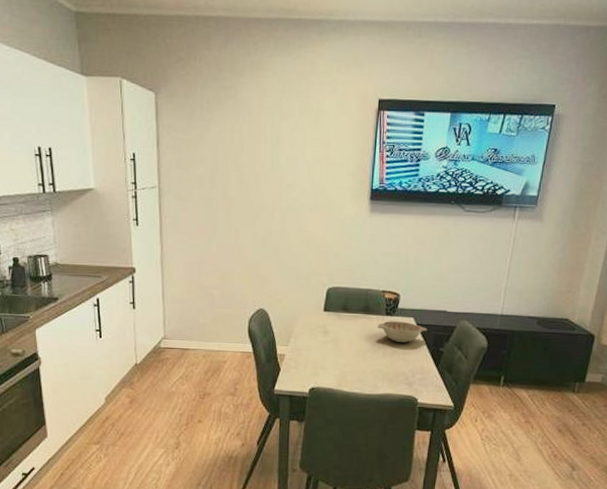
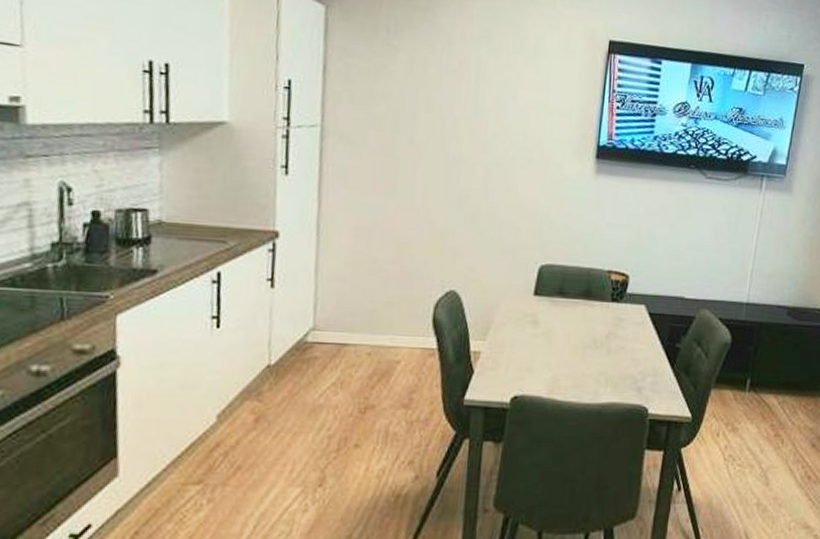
decorative bowl: present [377,321,427,342] -> none [601,309,661,336]

